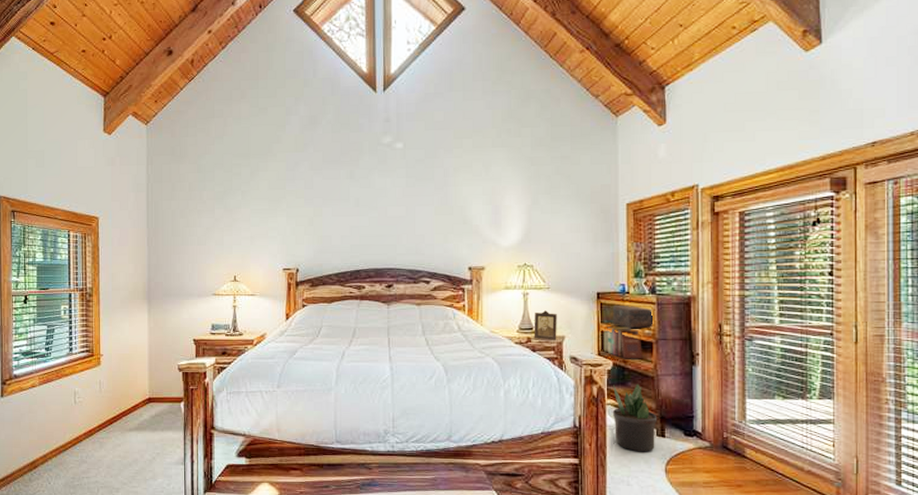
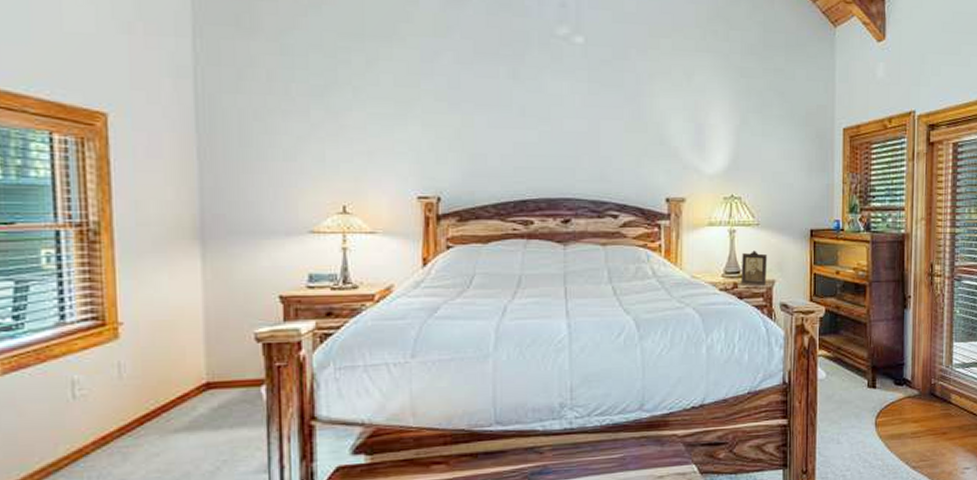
books: present [603,325,642,359] -> none [816,267,856,305]
decorative box: present [613,304,653,329] -> none [827,243,867,271]
planter: present [613,384,658,452] -> none [824,331,869,407]

